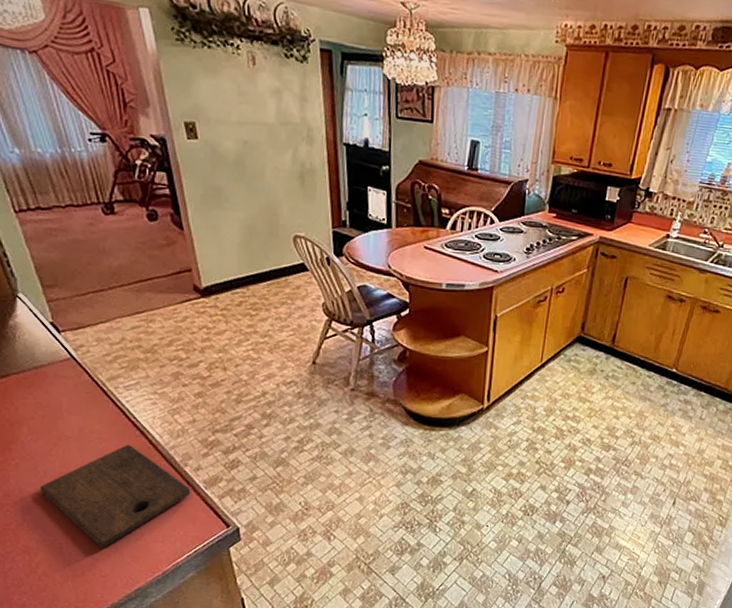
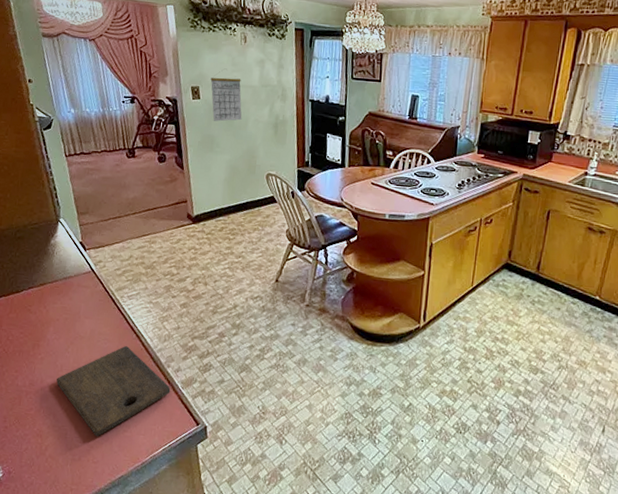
calendar: none [210,99,257,169] -> present [210,68,242,122]

